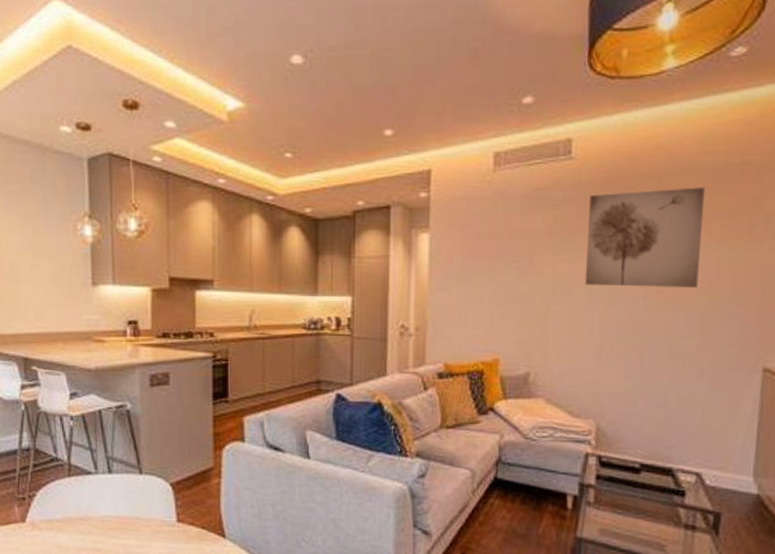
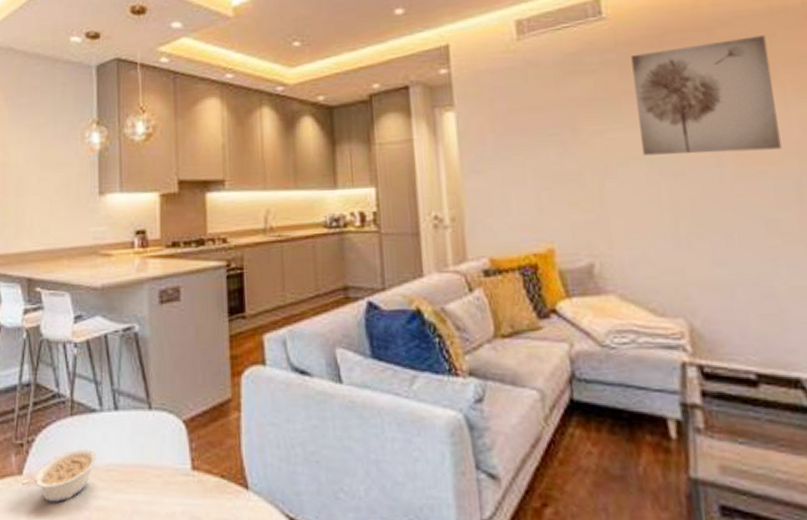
legume: none [23,503,93,545] -> present [20,448,97,504]

